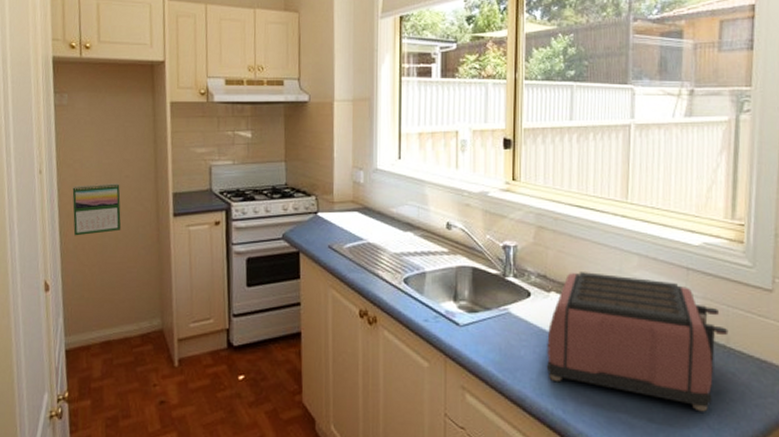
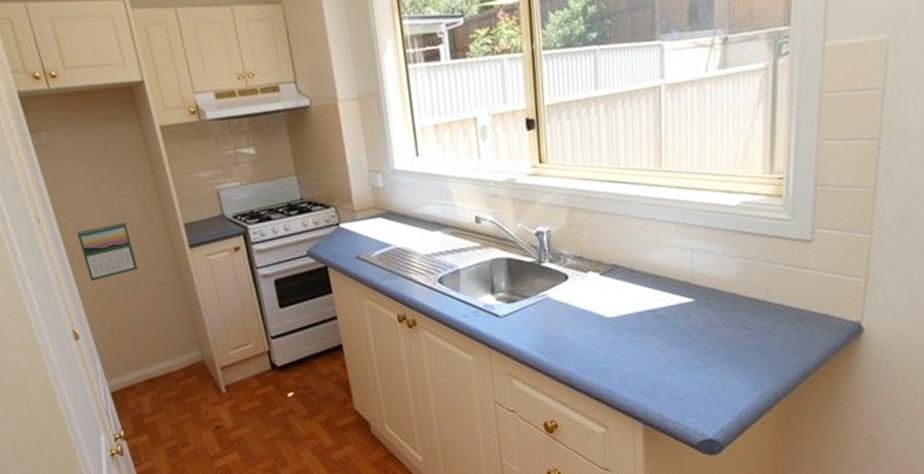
toaster: present [547,272,729,412] -> none [588,246,768,366]

